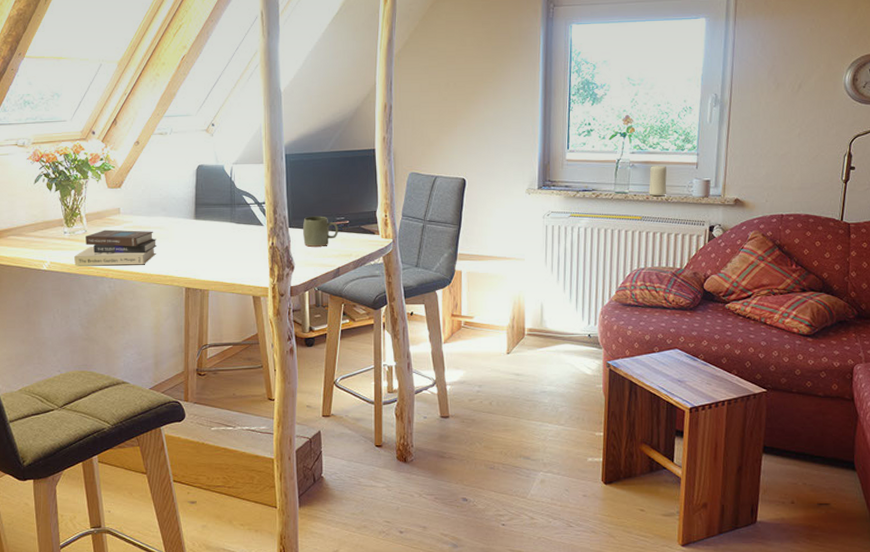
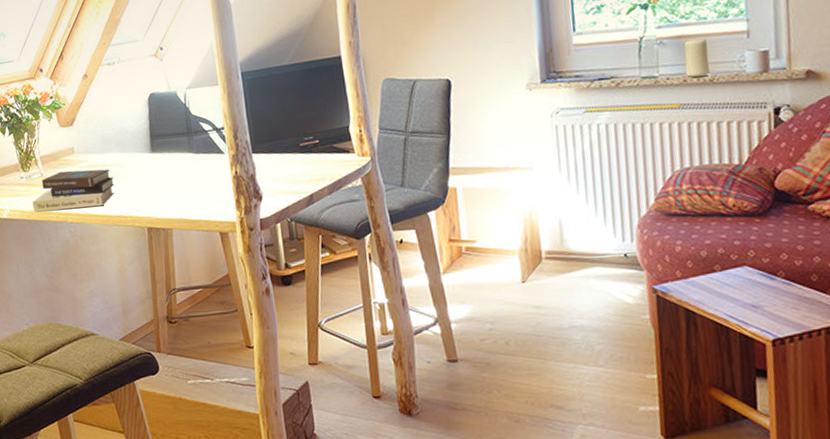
mug: present [302,216,339,247] -> none [267,137,308,173]

